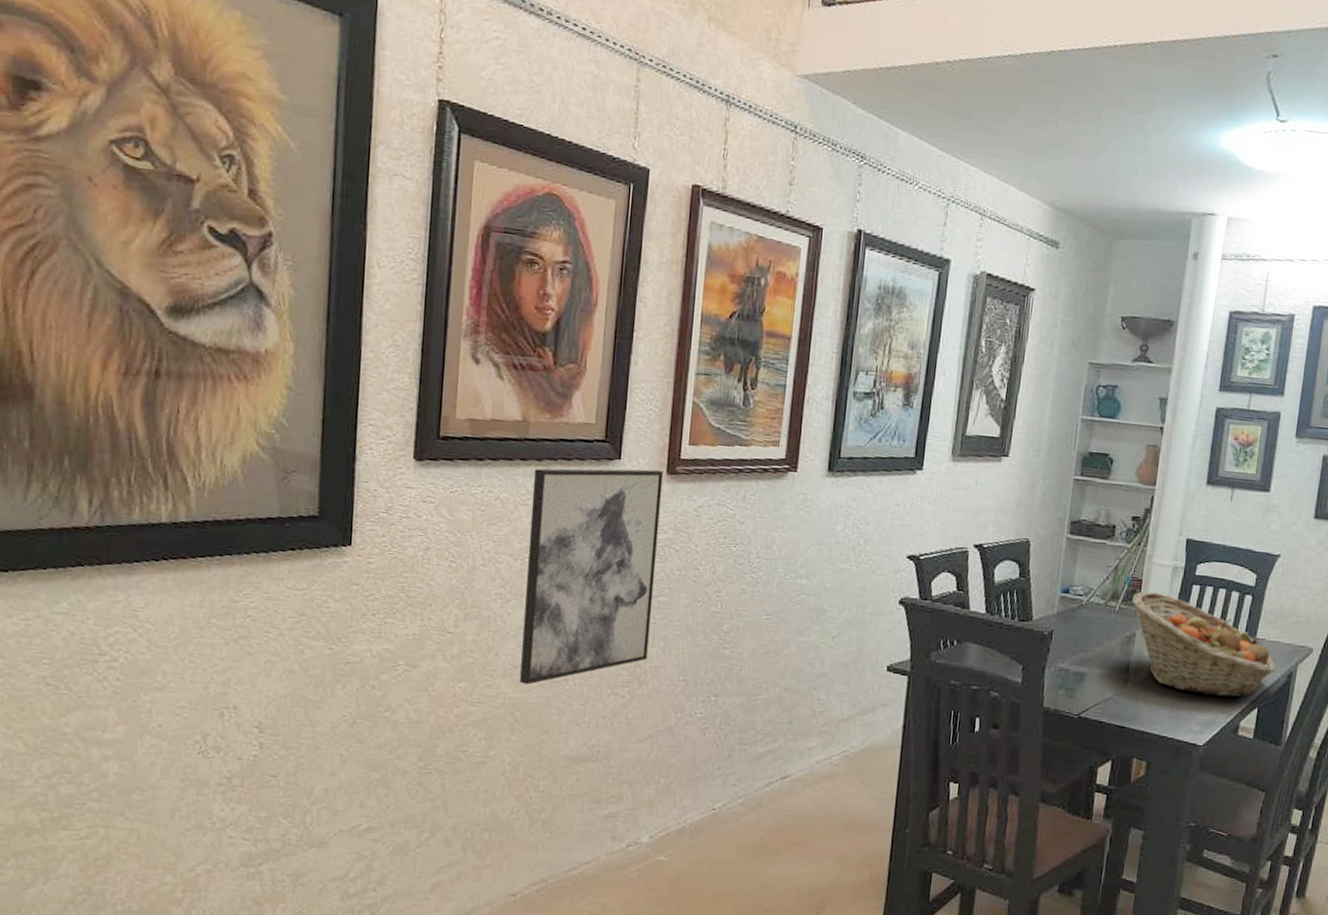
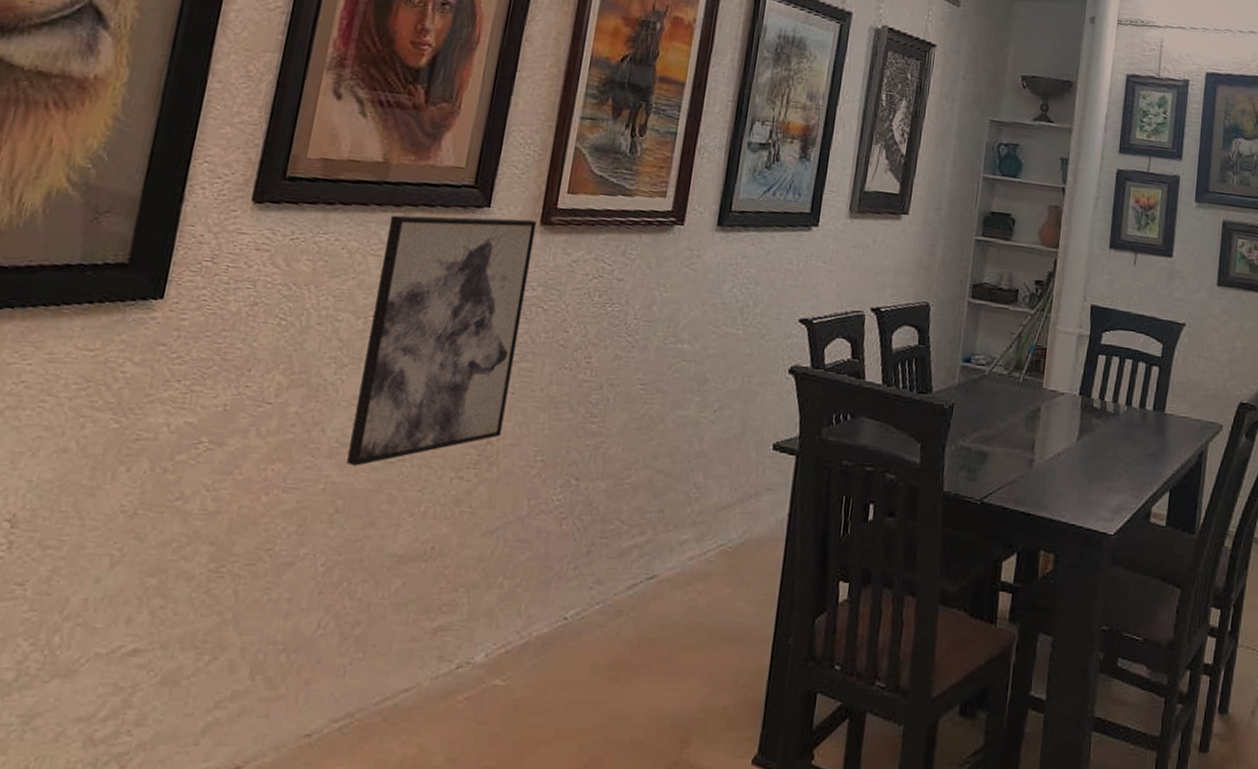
fruit basket: present [1132,591,1276,697] -> none [1036,361,1186,479]

